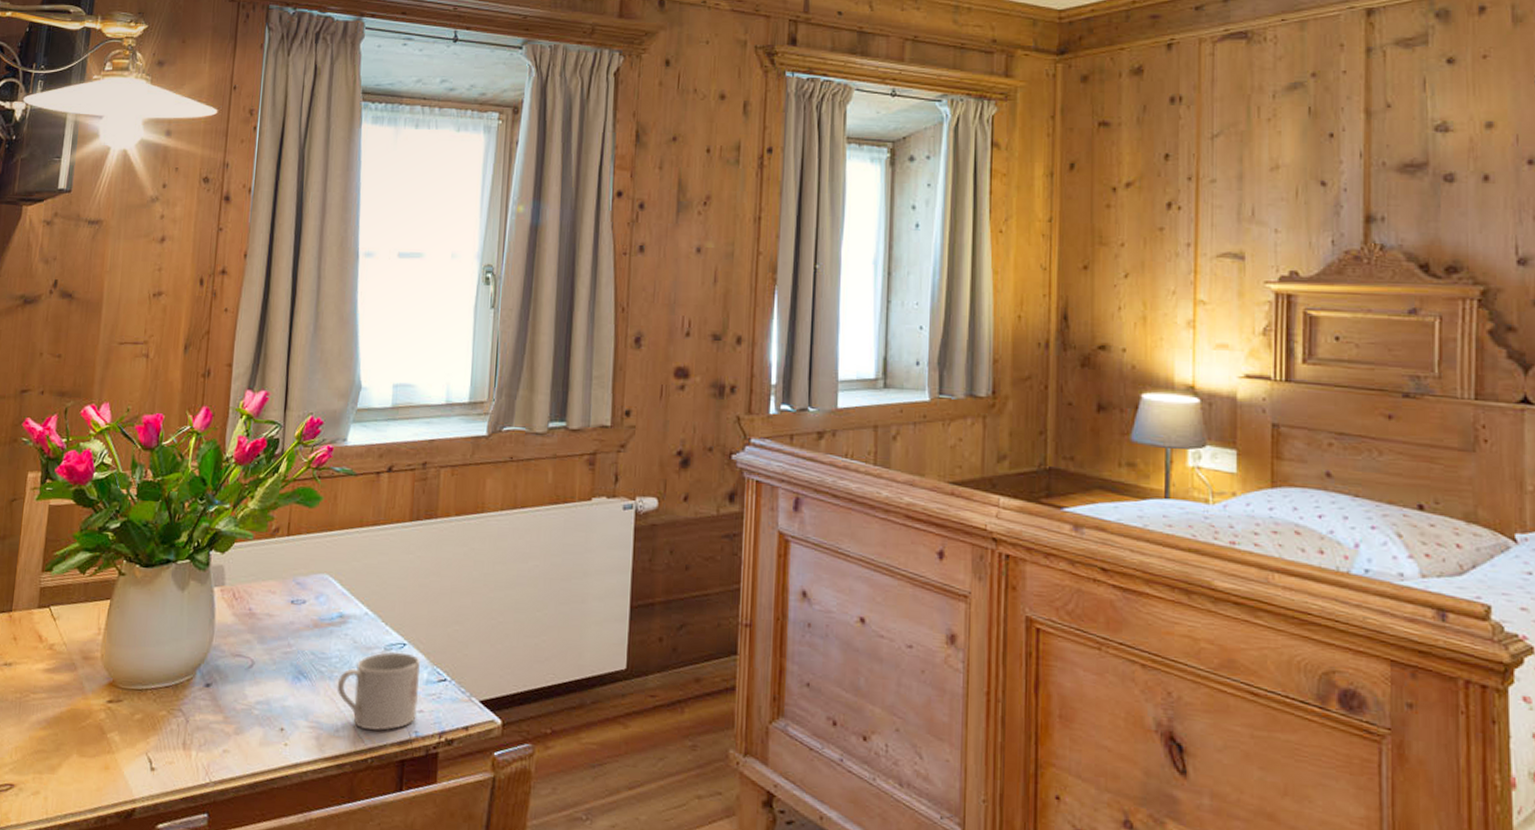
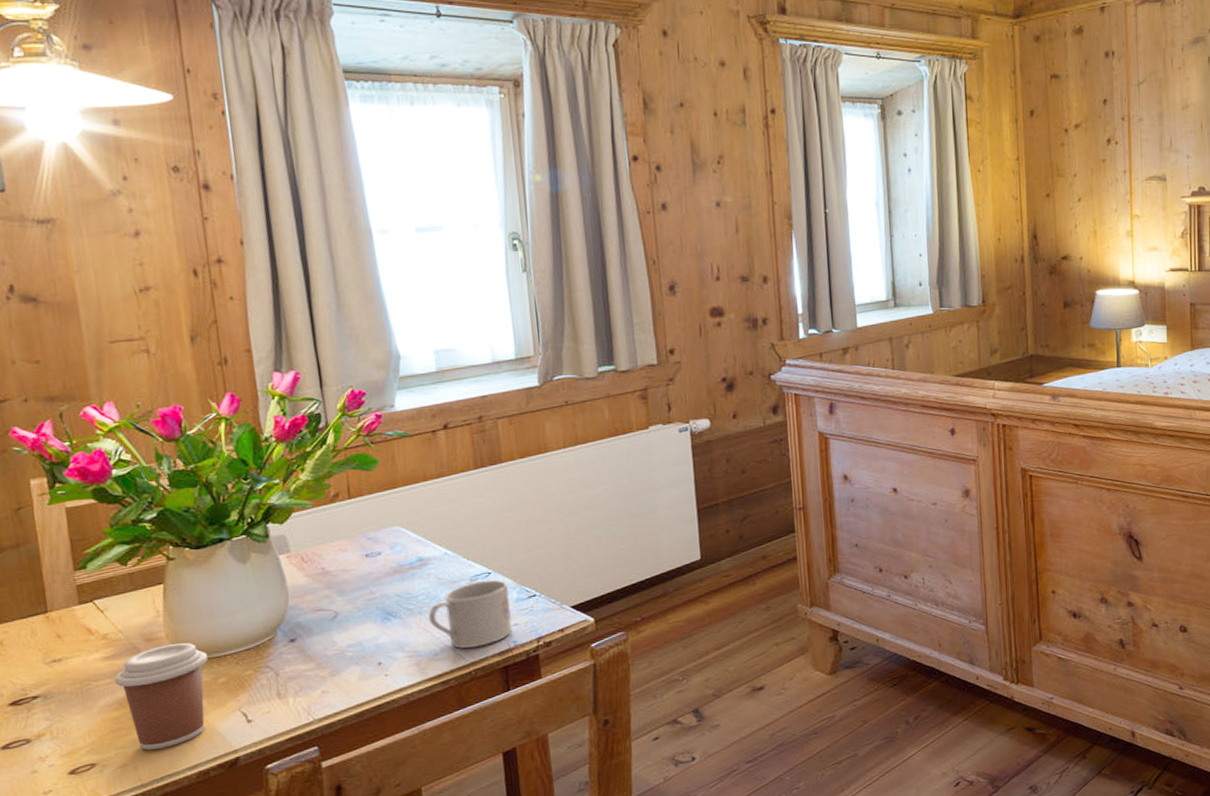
coffee cup: none [48,666,132,782] -> present [114,642,209,750]

